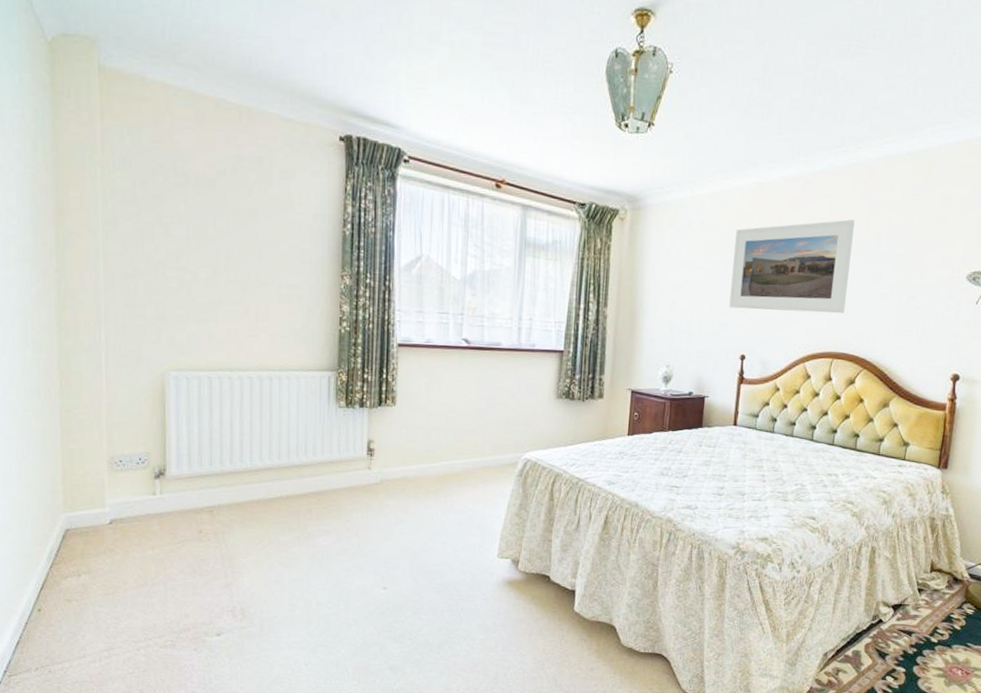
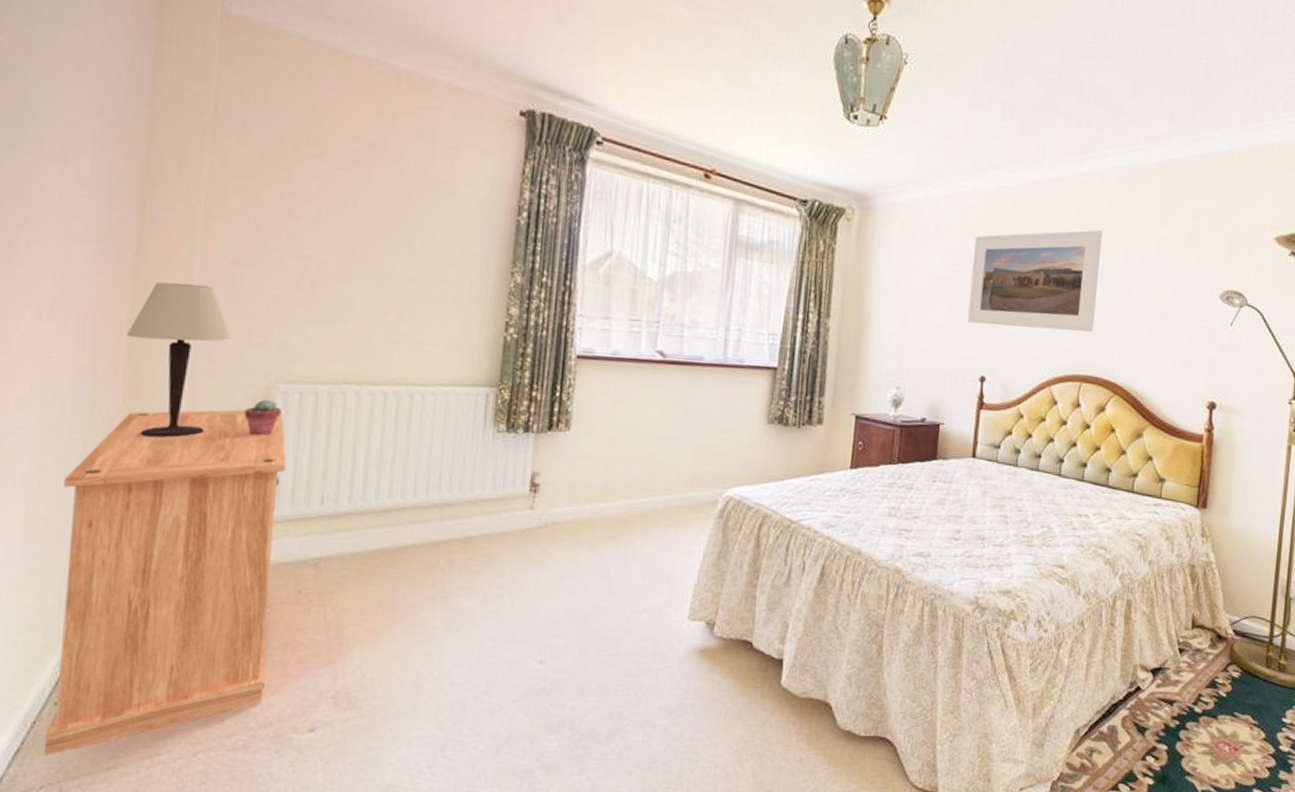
dresser: none [26,391,182,647] -> present [44,409,287,756]
table lamp: none [56,292,132,415] -> present [126,282,231,438]
potted succulent: none [147,383,174,413] -> present [244,399,281,436]

